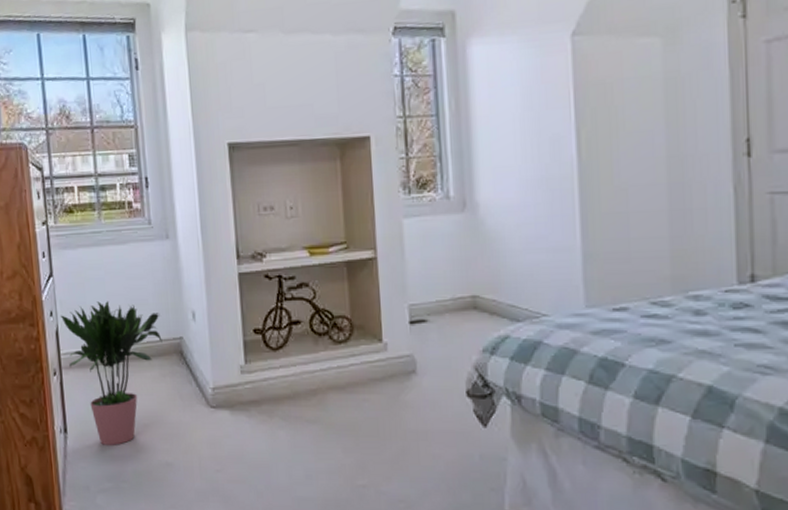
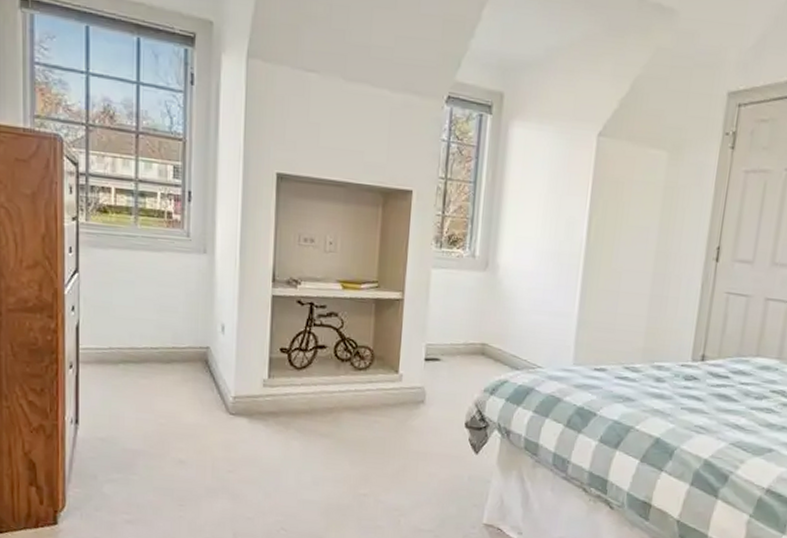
potted plant: present [60,301,162,445] -> none [82,303,189,440]

